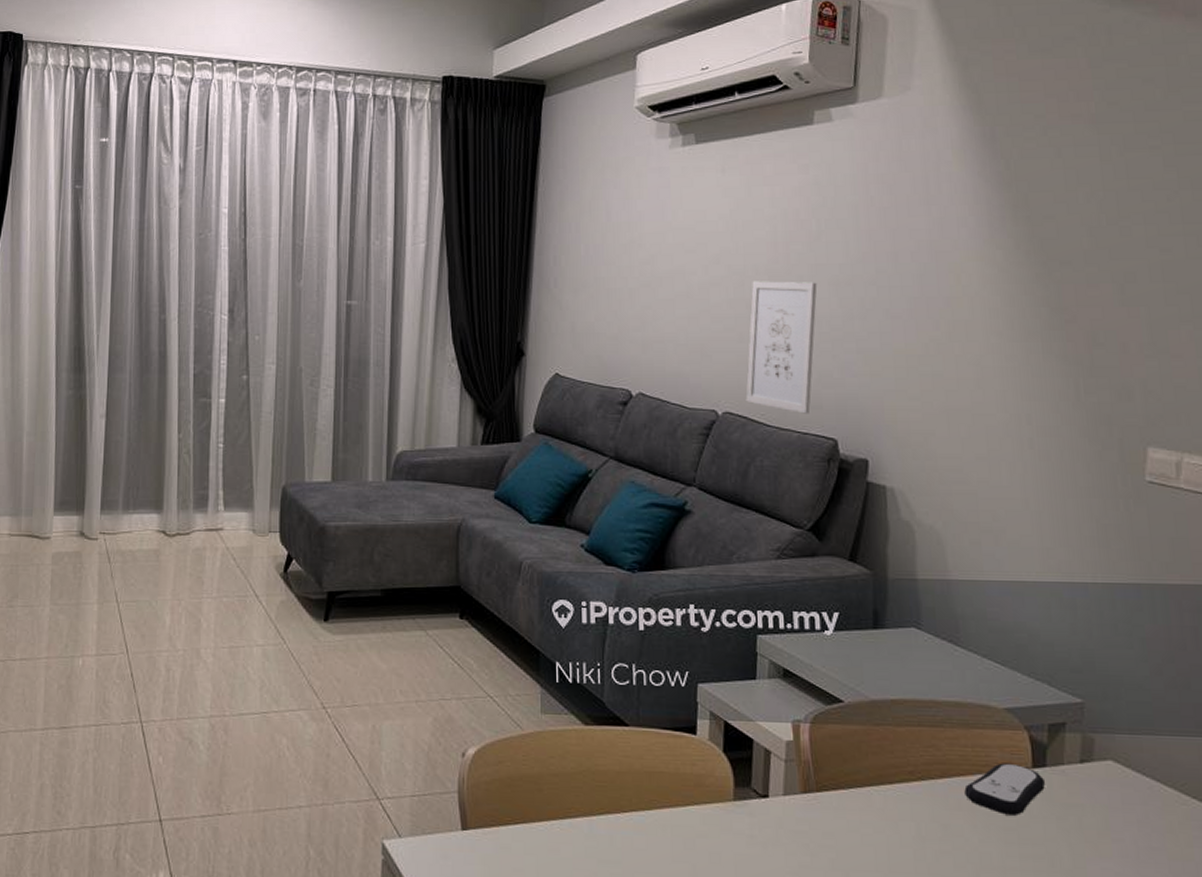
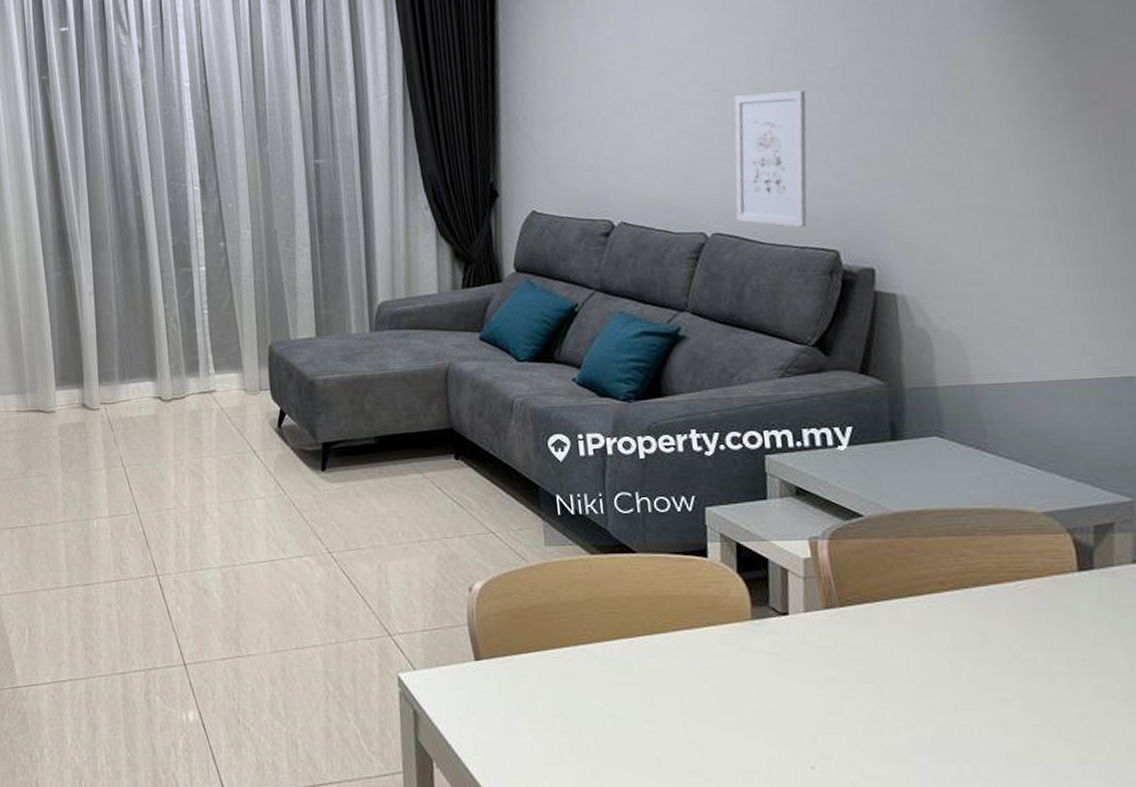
remote control: present [964,763,1045,815] -> none [1002,567,1093,620]

